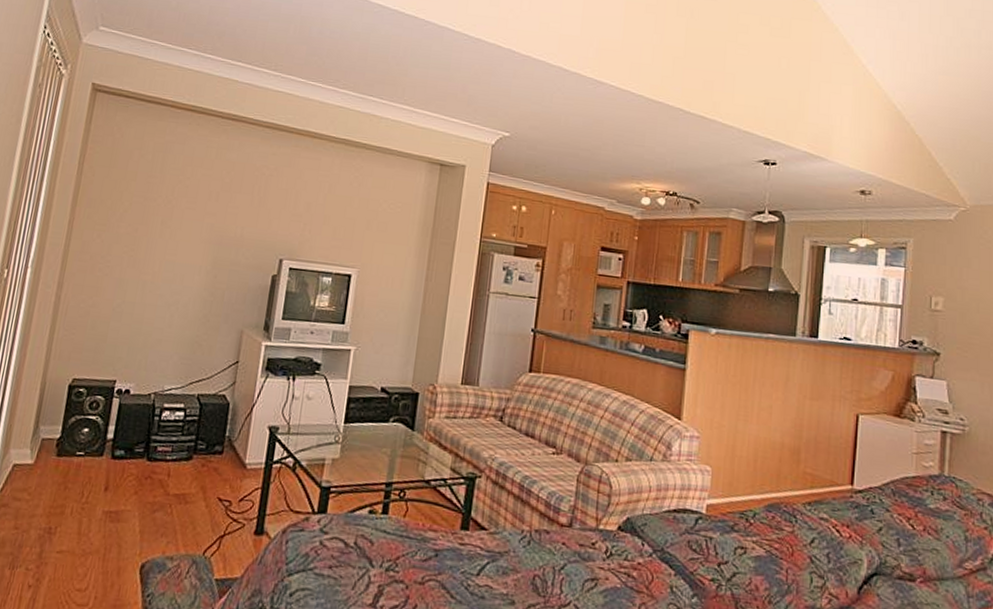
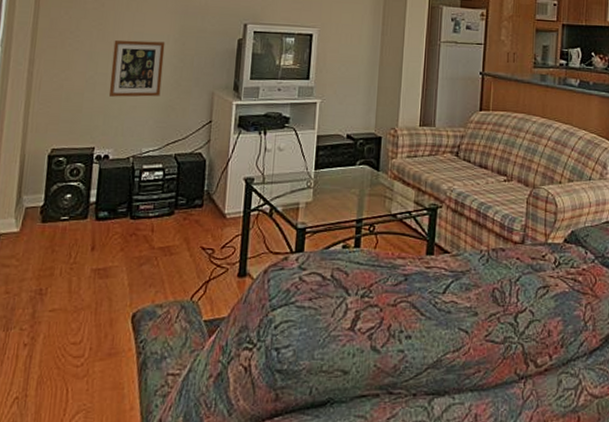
picture frame: none [135,268,197,331] -> present [108,39,166,97]

